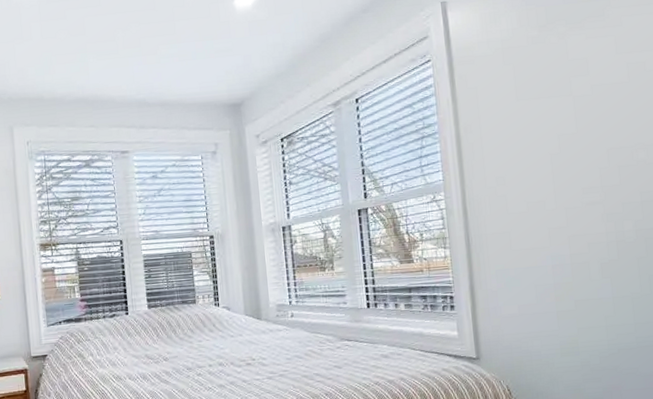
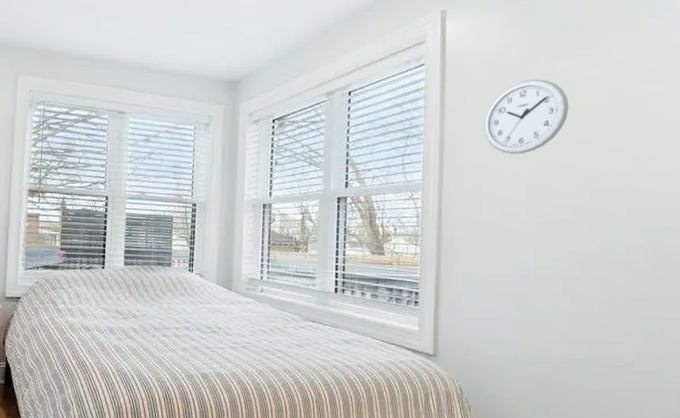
wall clock: none [499,59,586,142] -> present [484,79,569,155]

